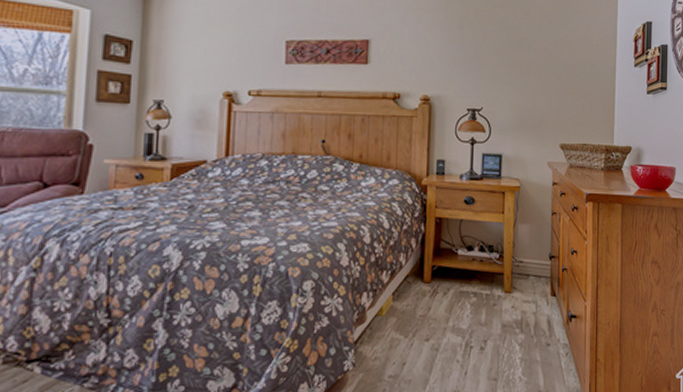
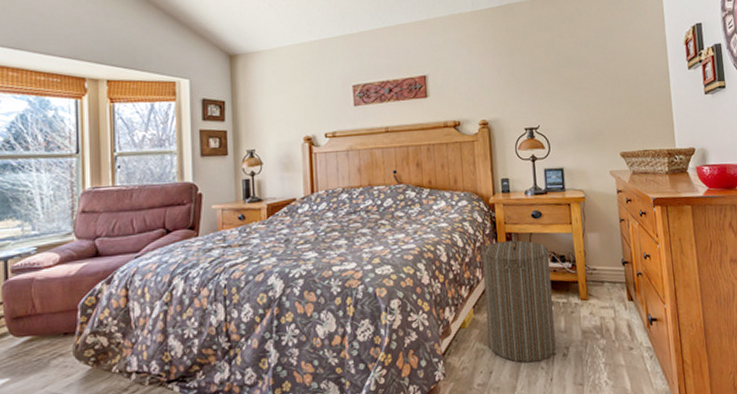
laundry hamper: none [404,218,478,356] -> present [481,232,556,363]

